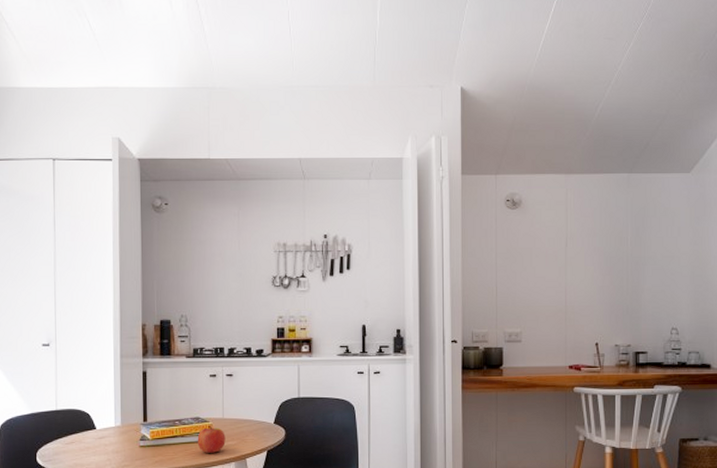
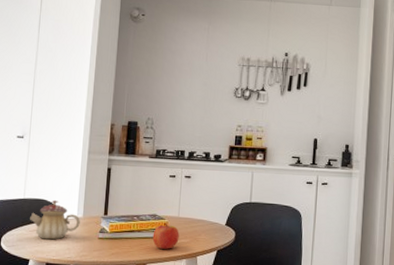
teapot: none [65,410,119,452] -> present [30,200,80,240]

